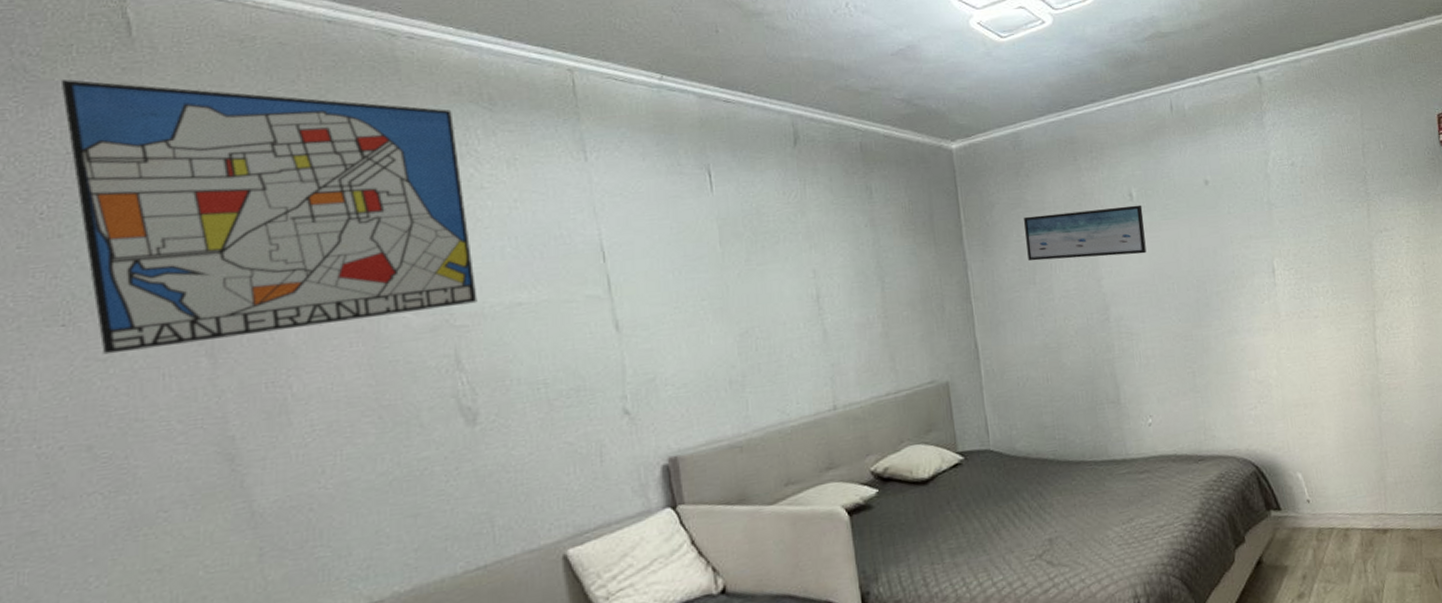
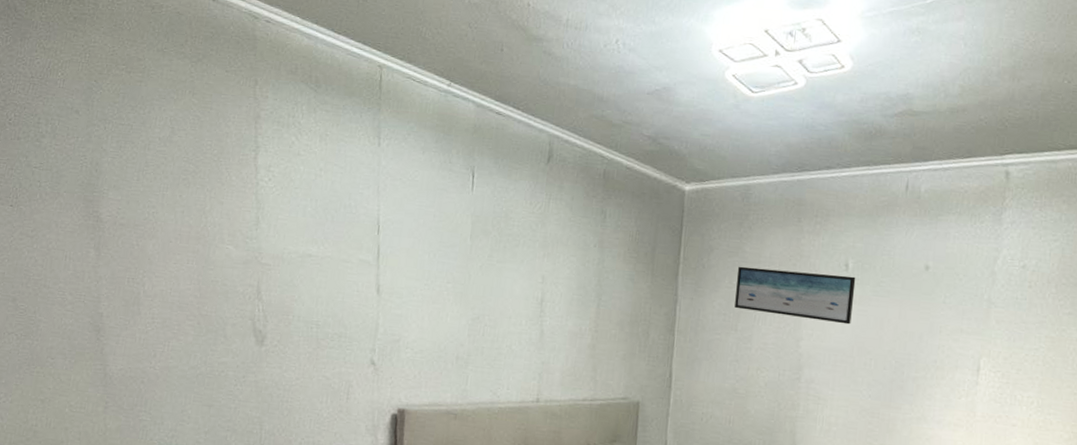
wall art: present [60,79,477,355] -> none [32,21,288,248]

